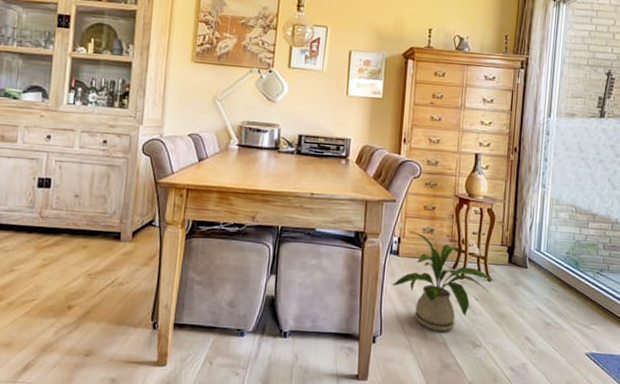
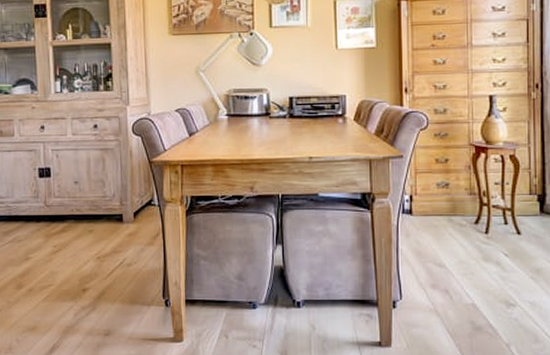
house plant: present [391,231,495,332] -> none [407,187,526,292]

